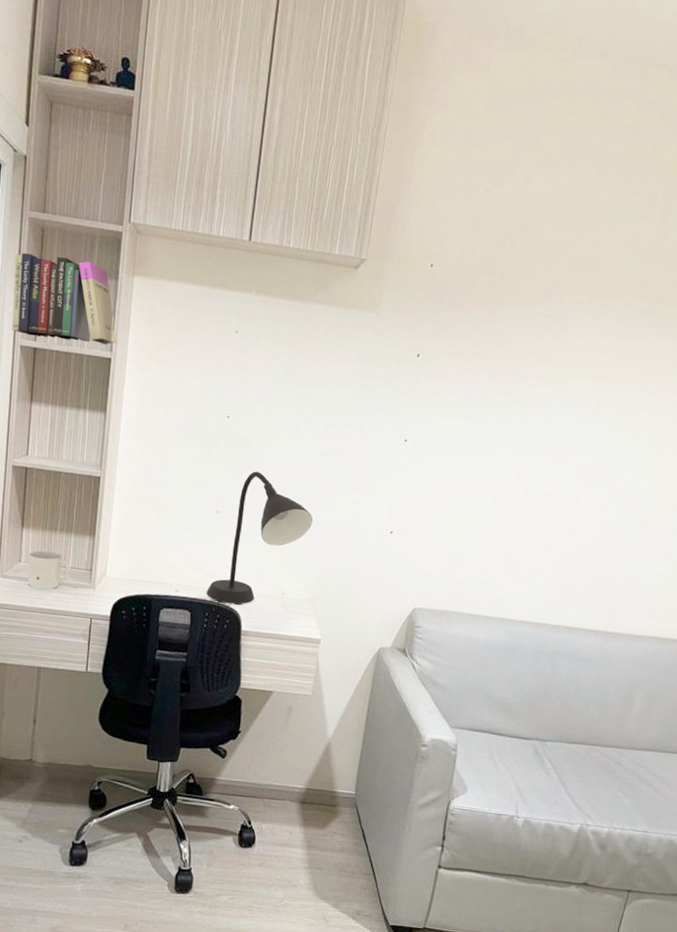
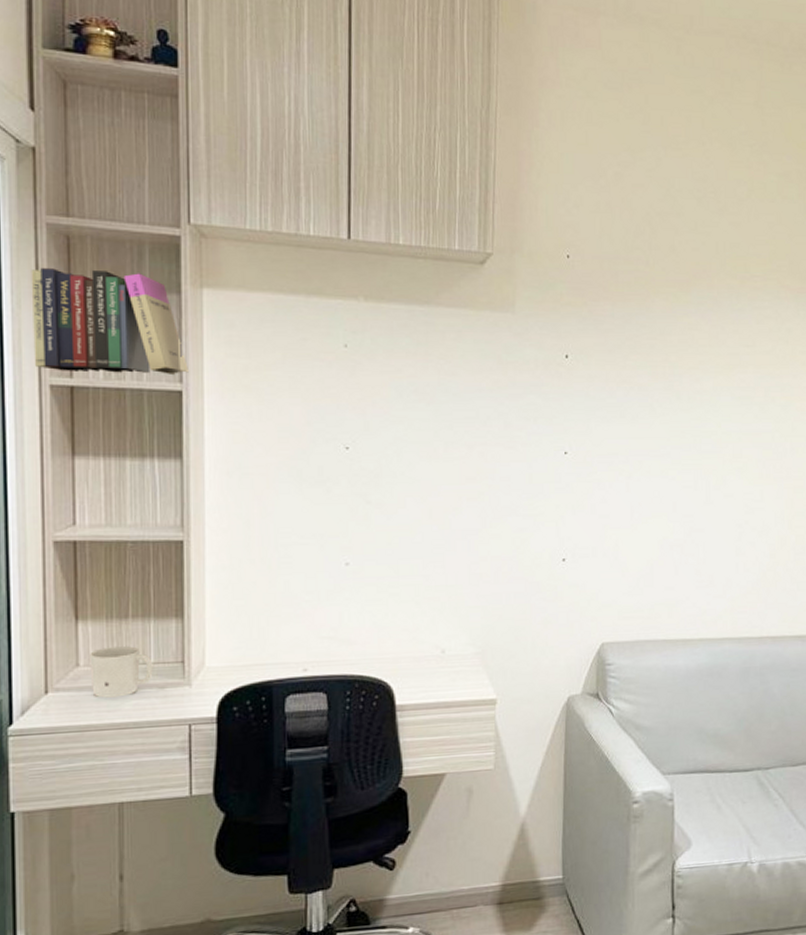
desk lamp: present [206,471,313,605] -> none [344,509,469,676]

